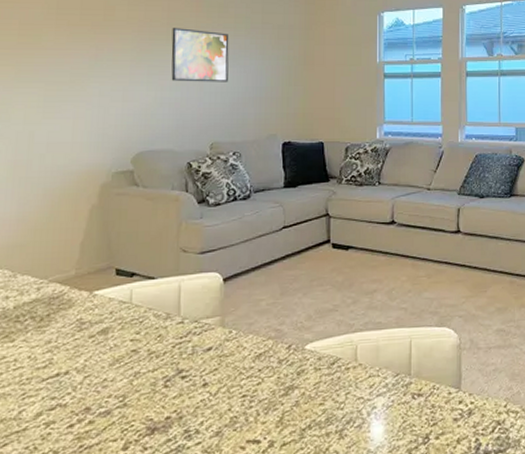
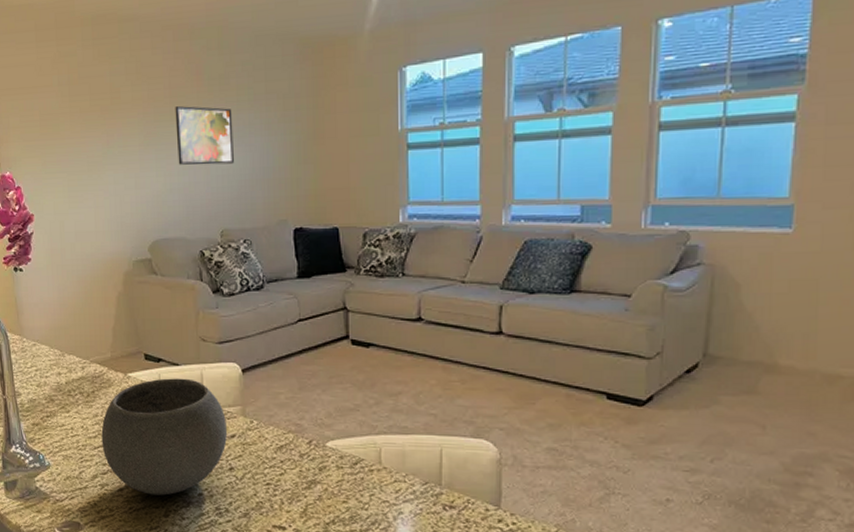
bowl: none [52,292,204,427] -> present [101,378,228,496]

